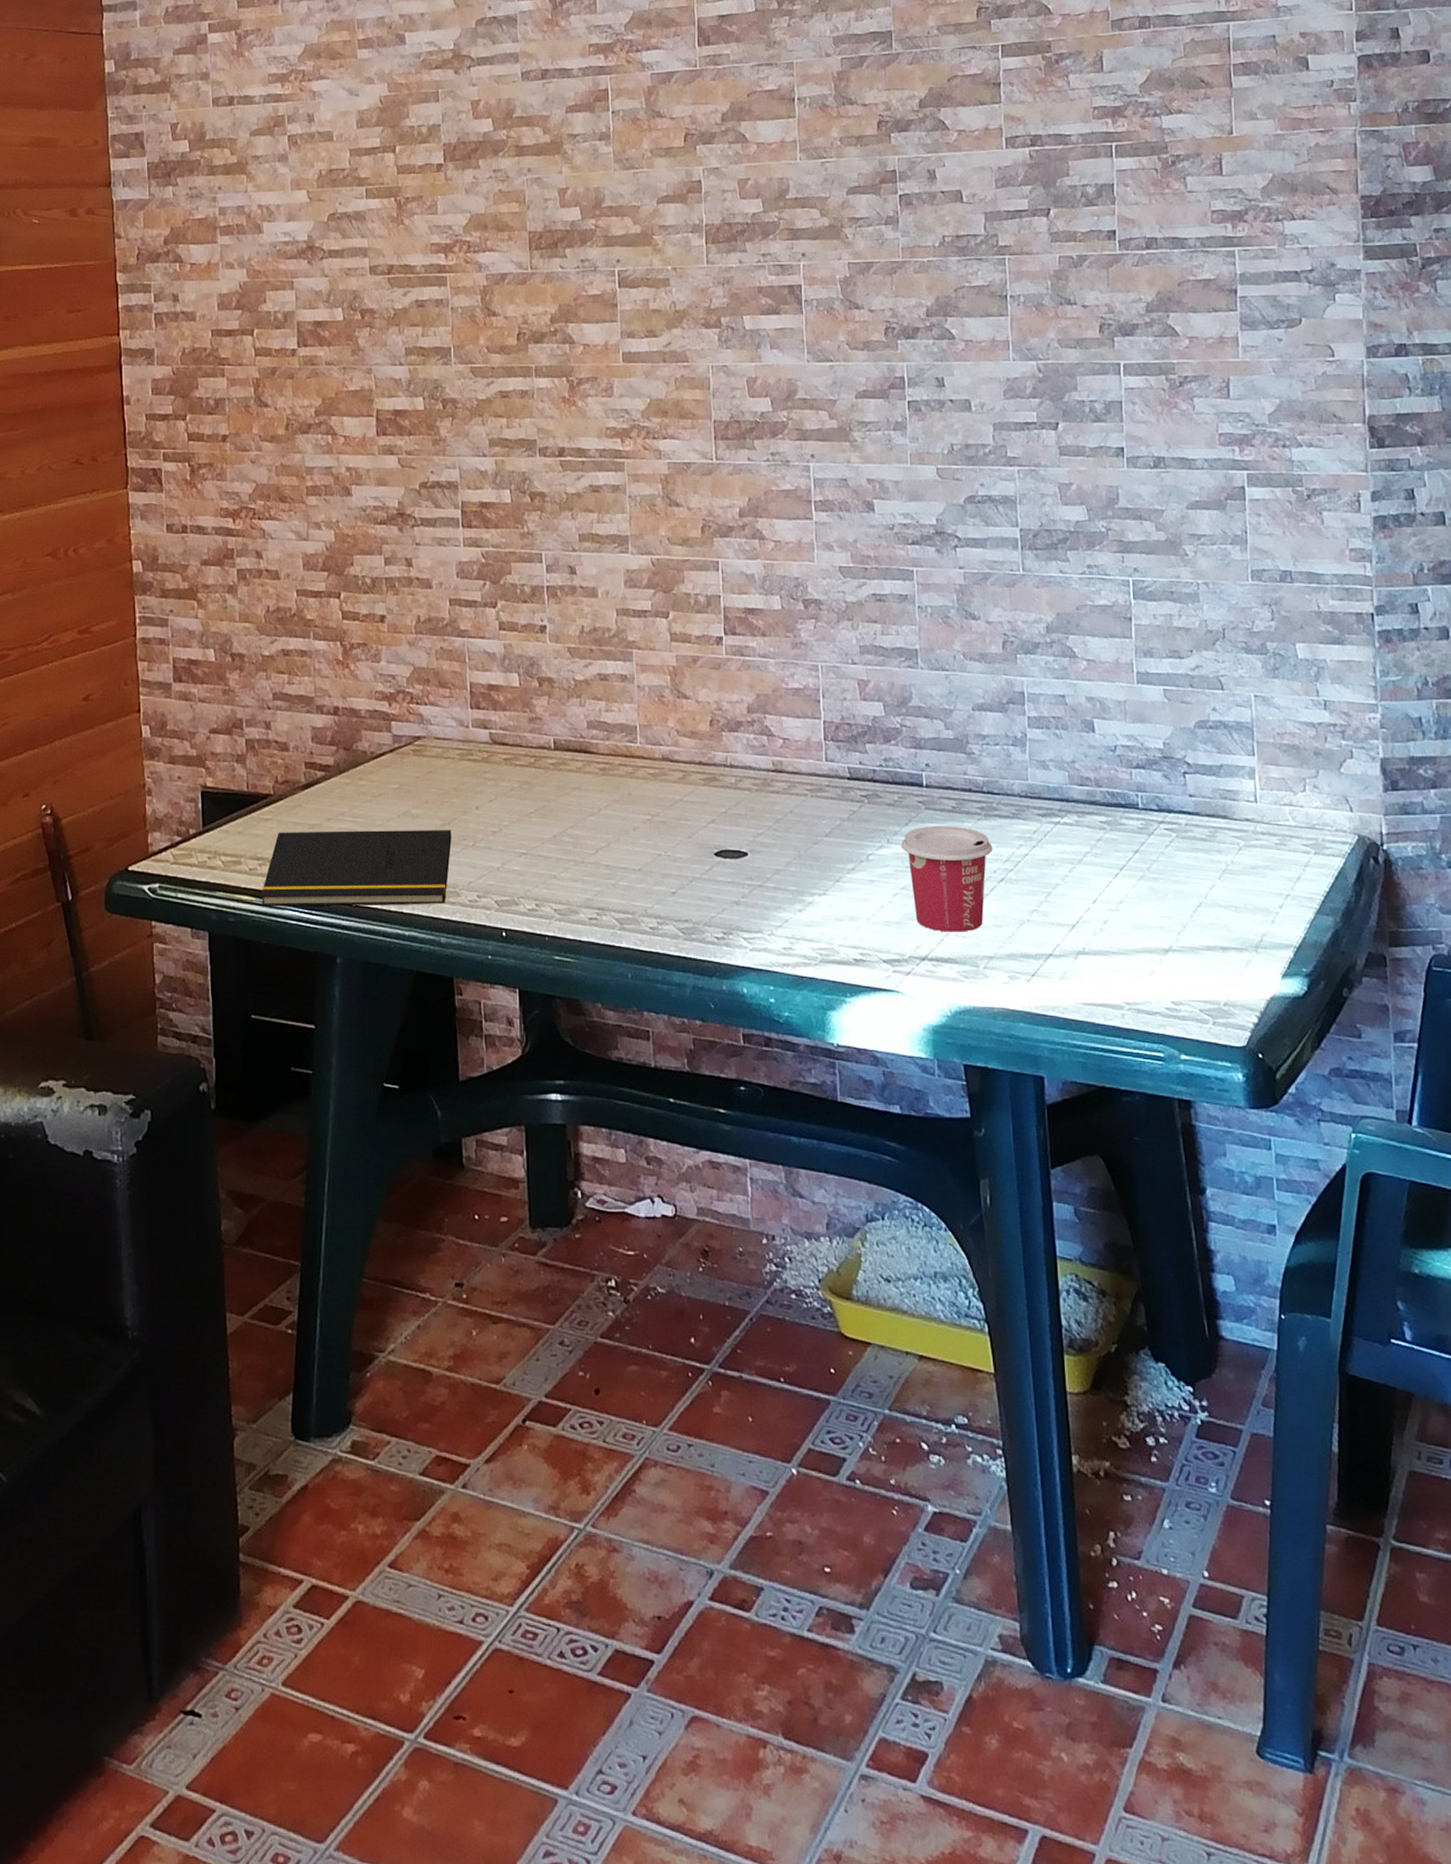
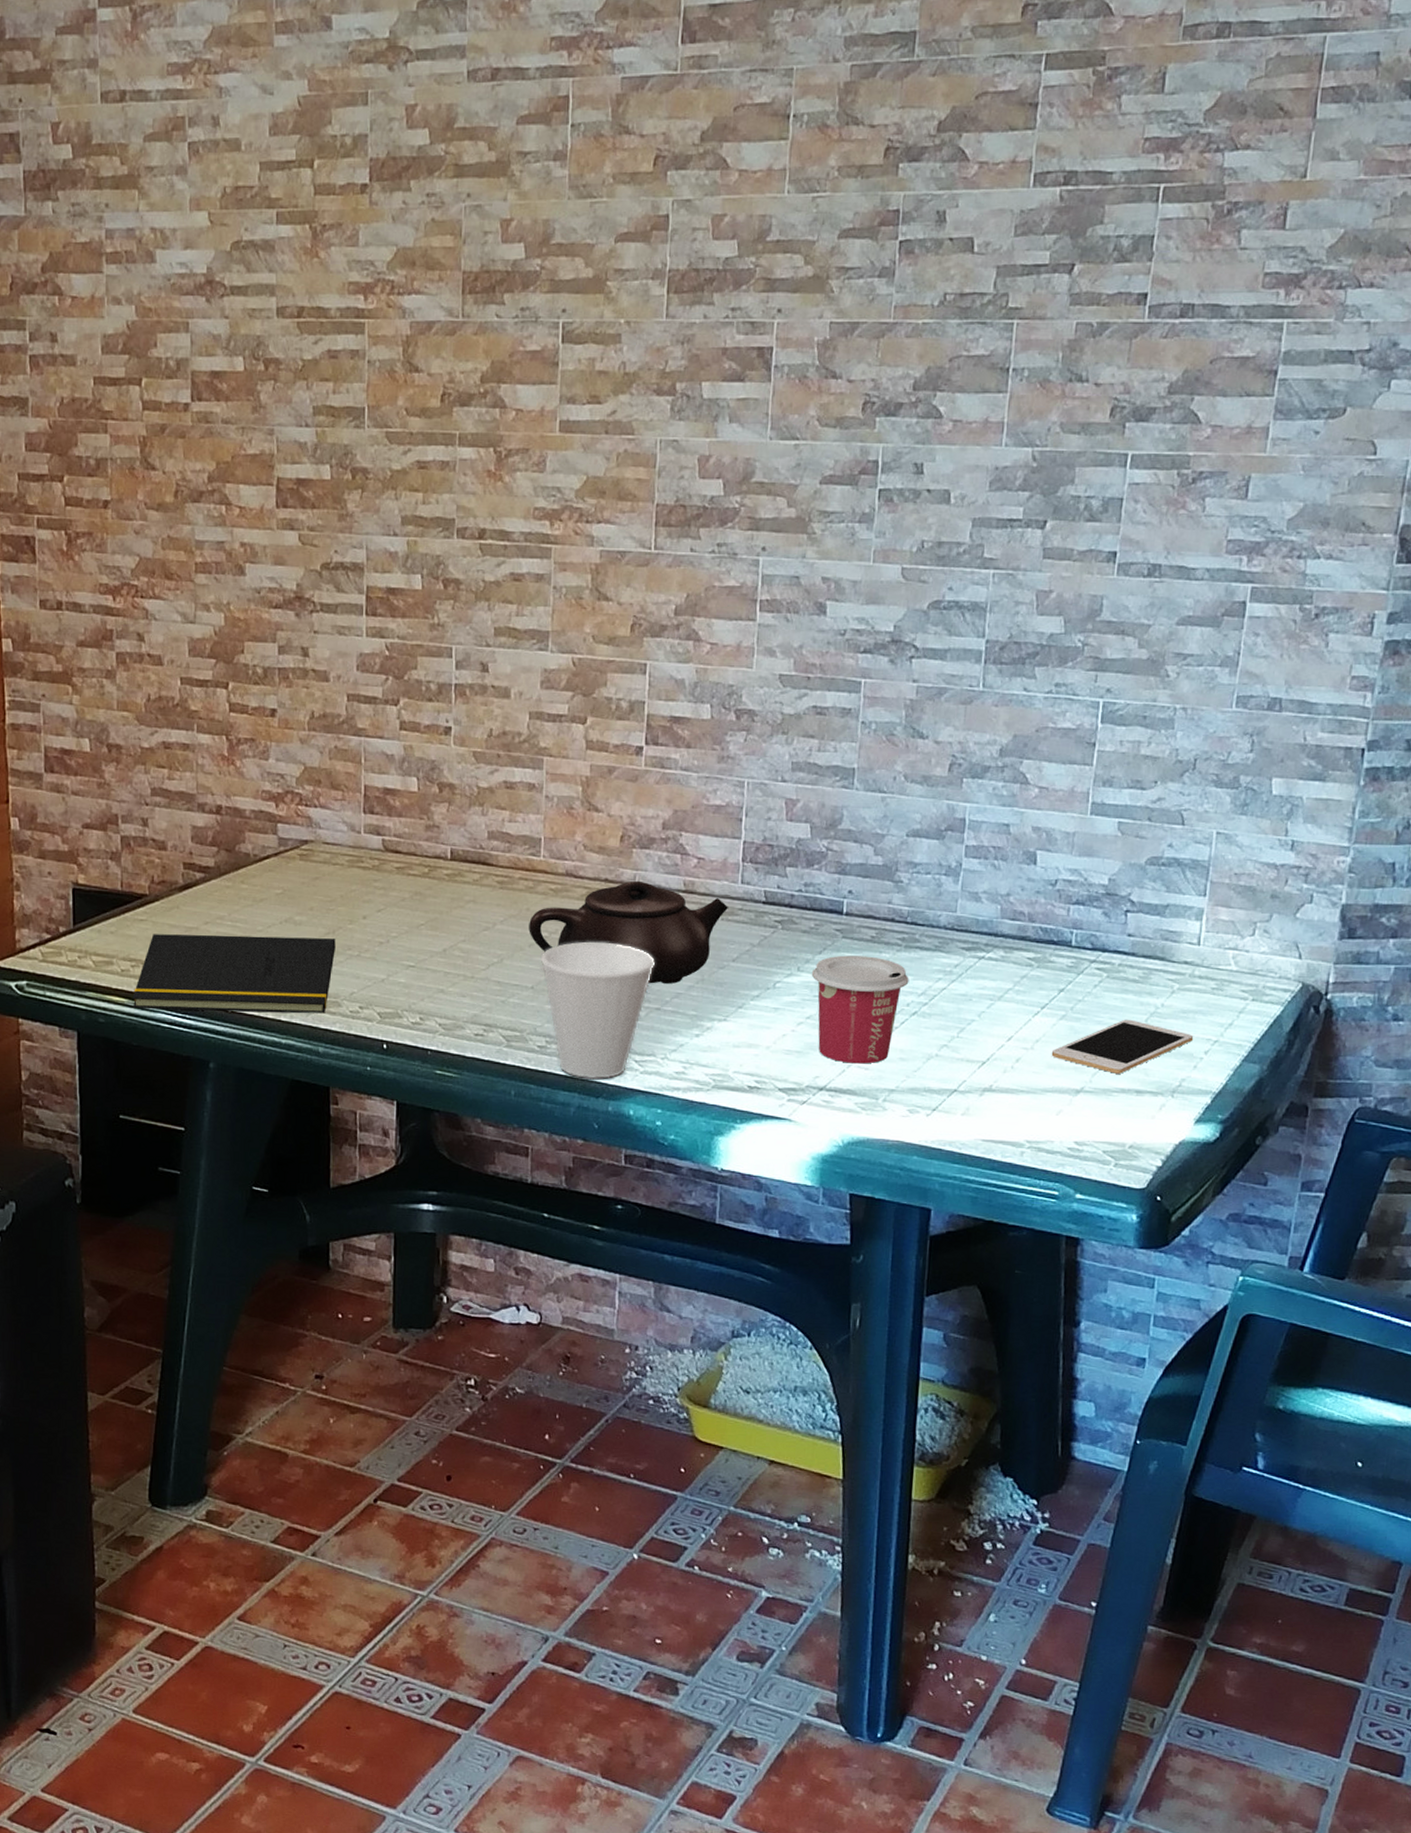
teapot: none [632,762,816,862] -> present [529,880,728,985]
cup: none [646,823,753,959] -> present [541,942,655,1080]
cell phone: none [1135,877,1267,931] -> present [1051,1019,1194,1074]

